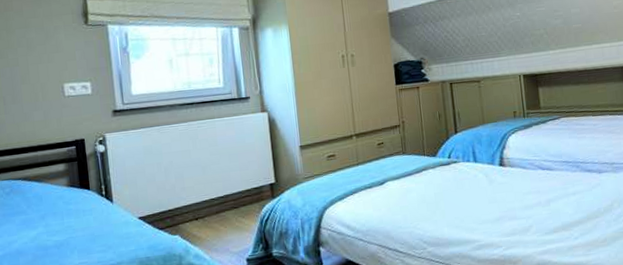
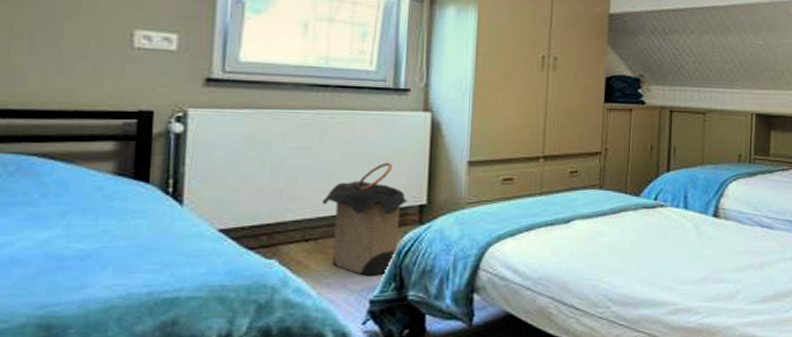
laundry hamper: none [203,154,262,241] -> present [322,163,408,276]

